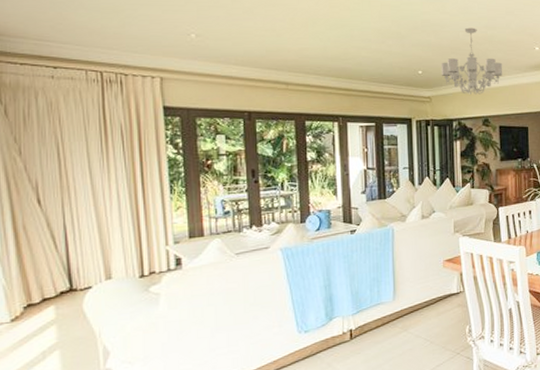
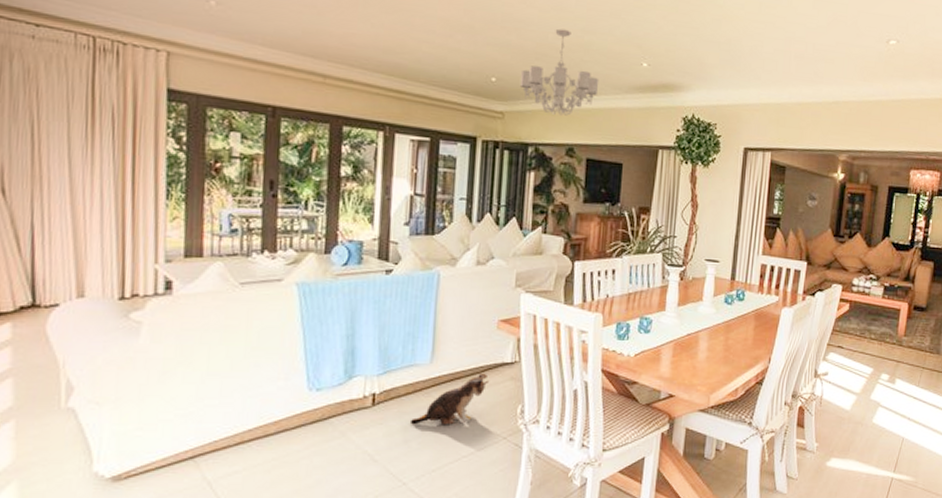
plush toy: none [381,304,442,351] -> present [409,374,490,425]

